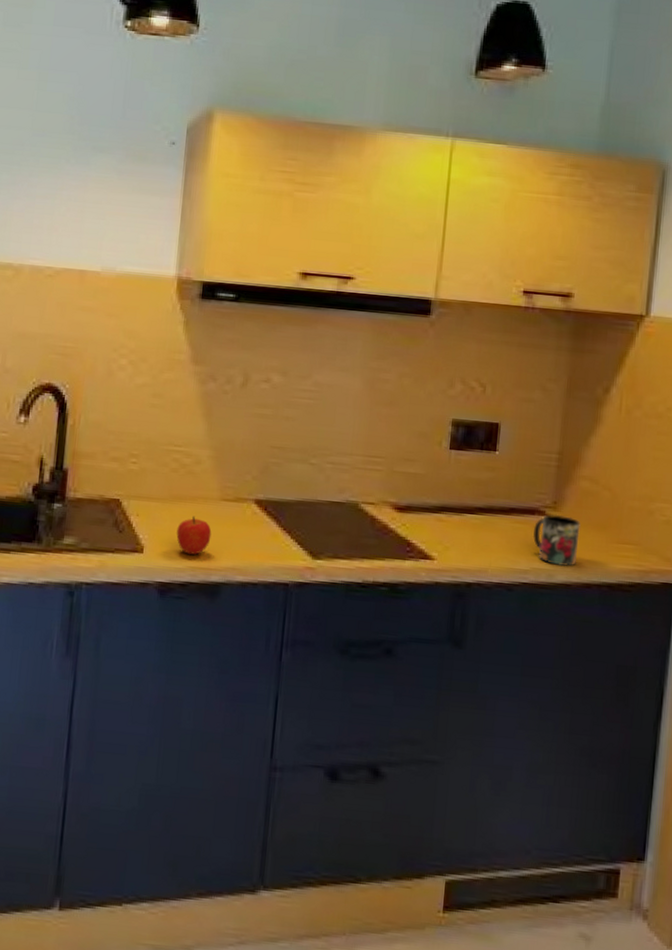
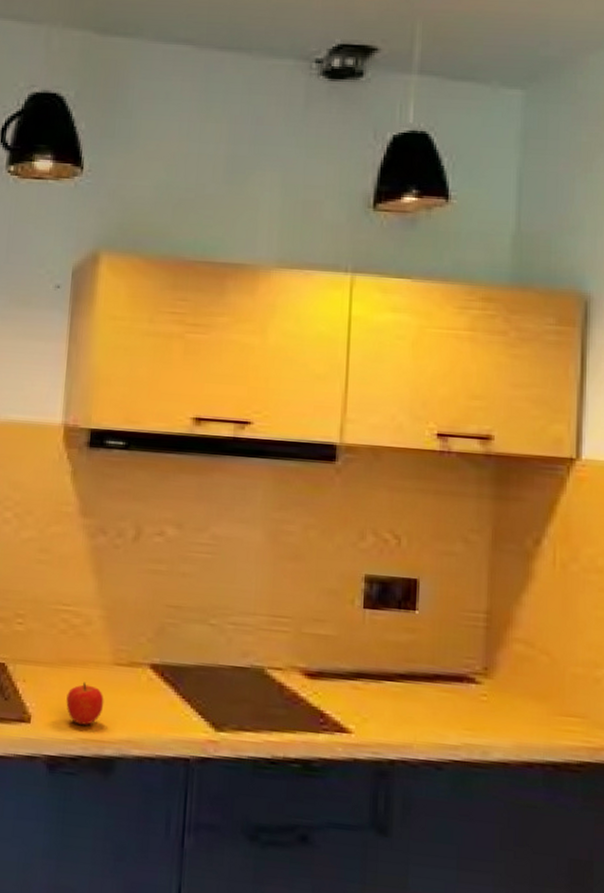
mug: present [532,514,581,567] -> none [462,681,516,743]

